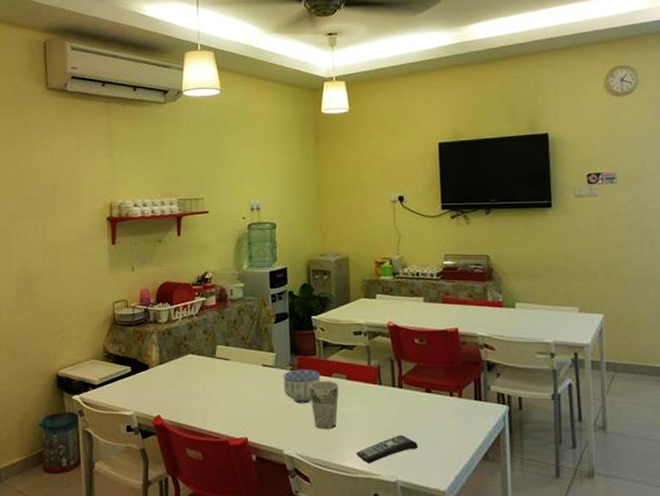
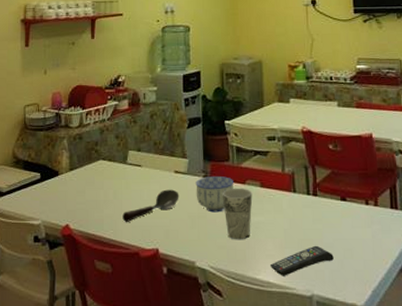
spoon: none [212,382,267,414] -> present [122,189,179,223]

